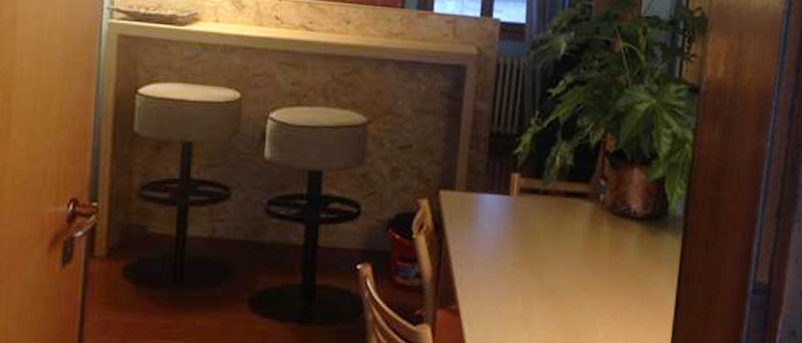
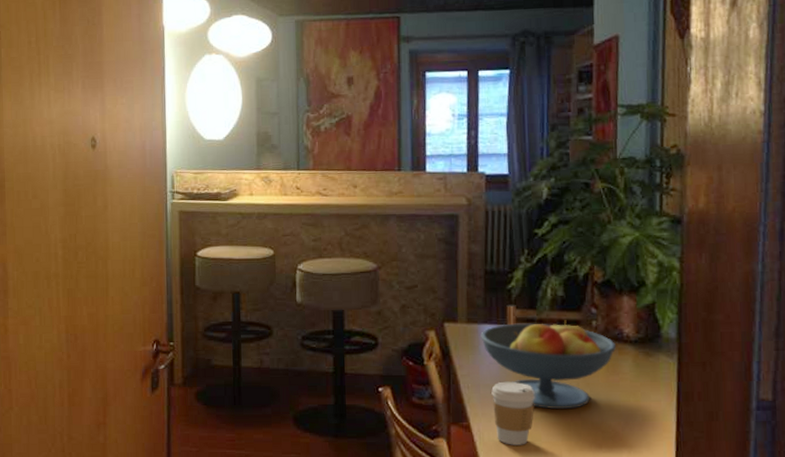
fruit bowl: none [479,192,623,291] -> present [480,320,617,409]
coffee cup: none [486,259,533,332] -> present [491,381,535,445]

